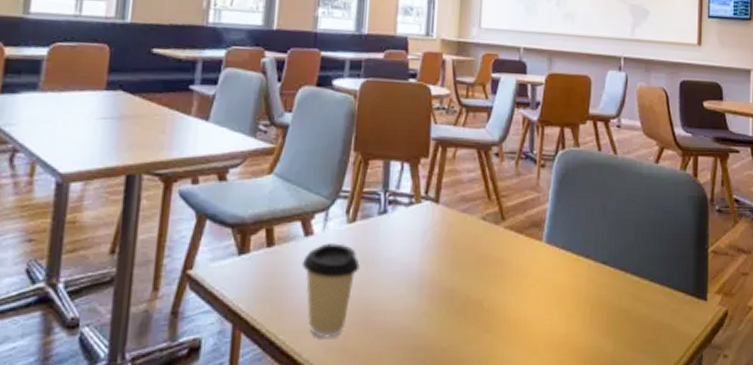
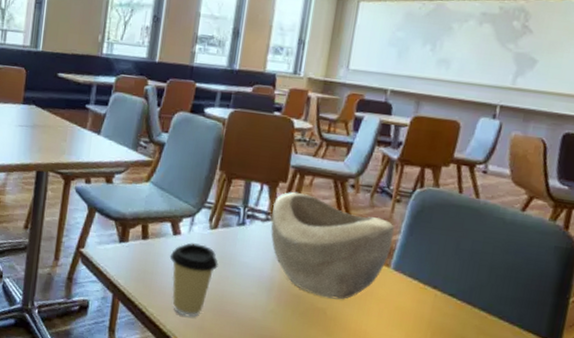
decorative bowl: none [415,167,543,287] -> present [271,191,395,300]

